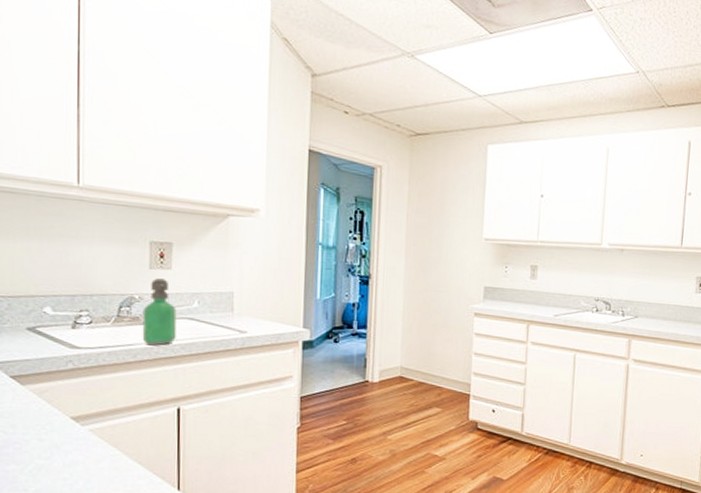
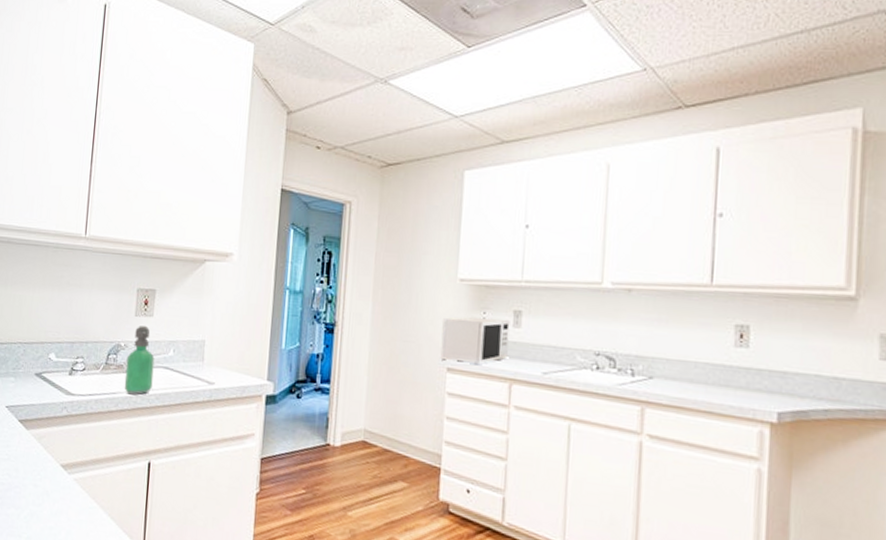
microwave: none [468,270,528,310] -> present [440,316,510,365]

